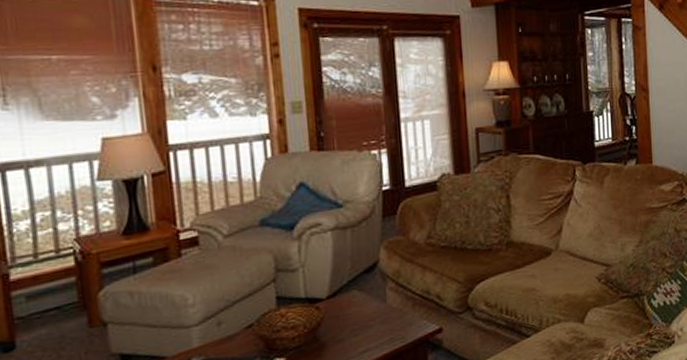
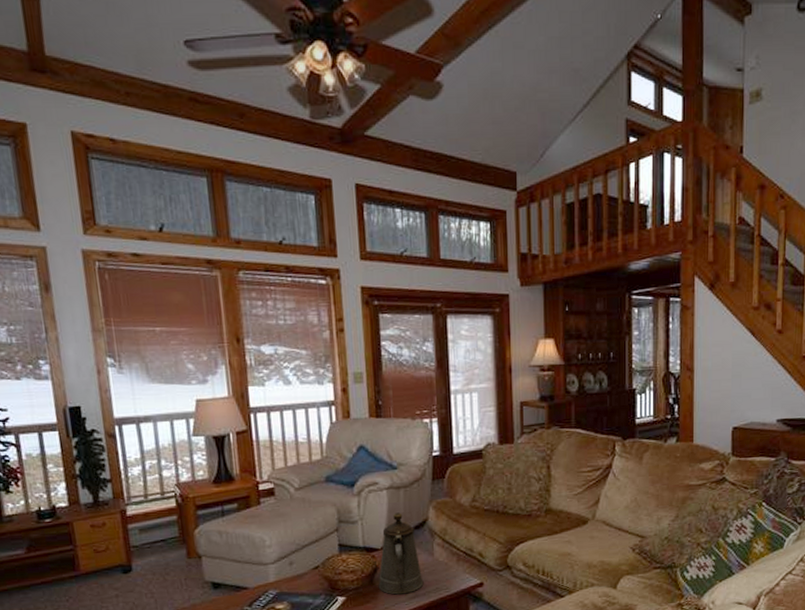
coffee pot: none [323,256,376,351] -> present [378,512,424,595]

